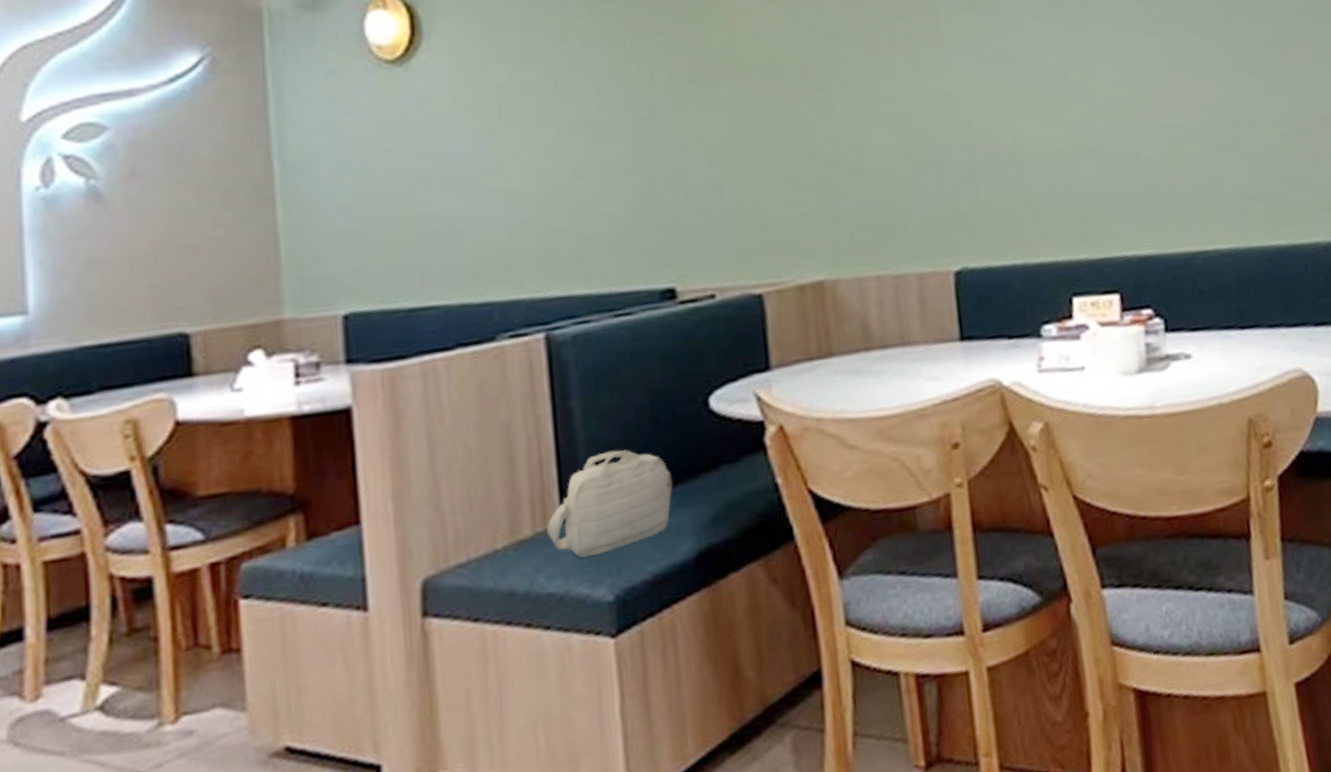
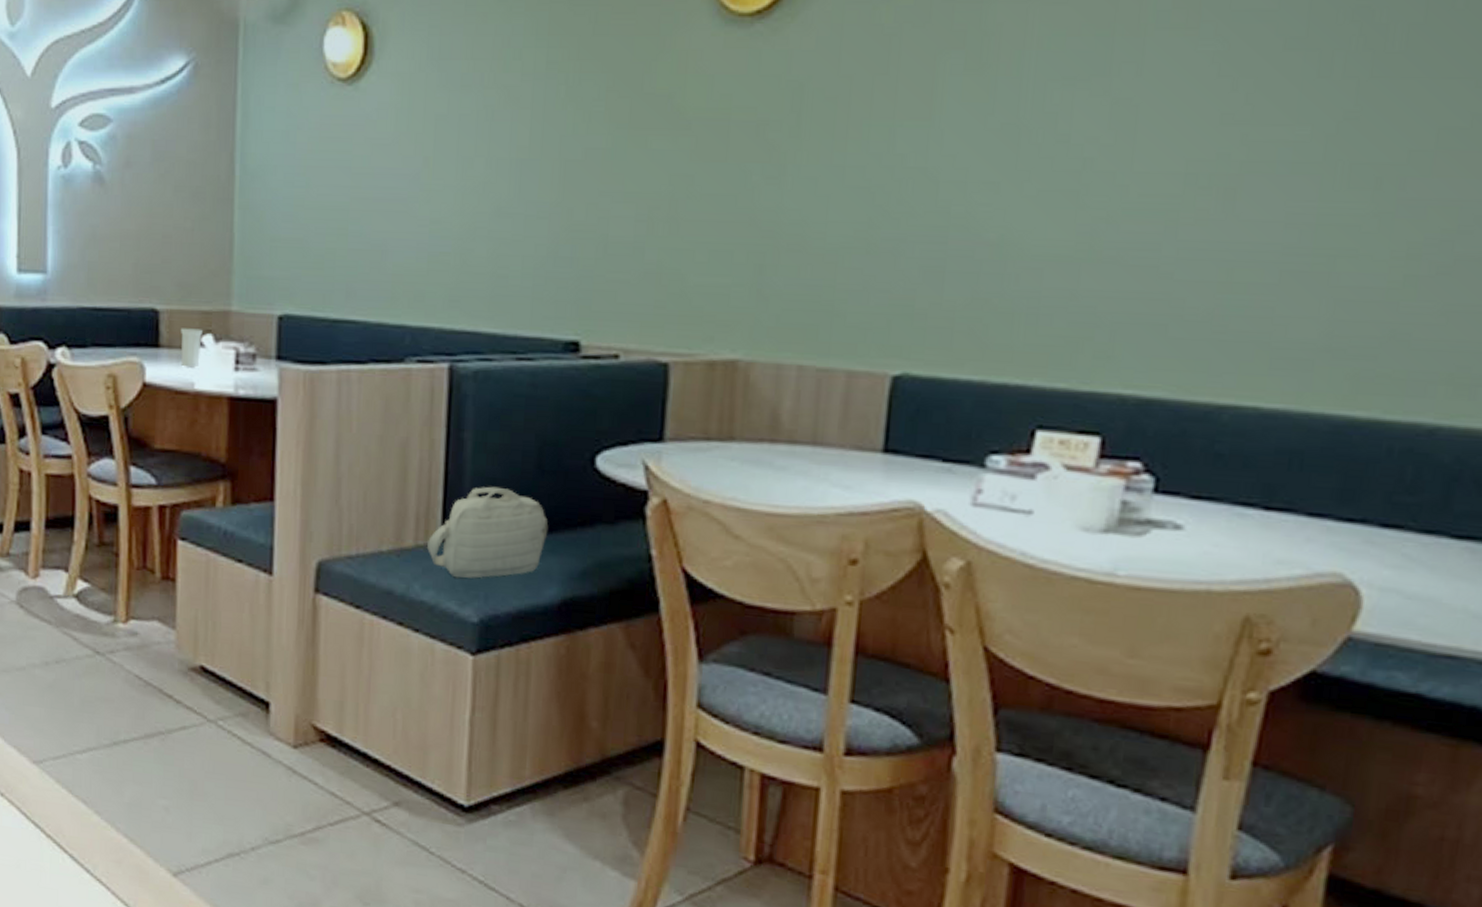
cup: none [221,346,251,393] -> present [181,328,204,368]

